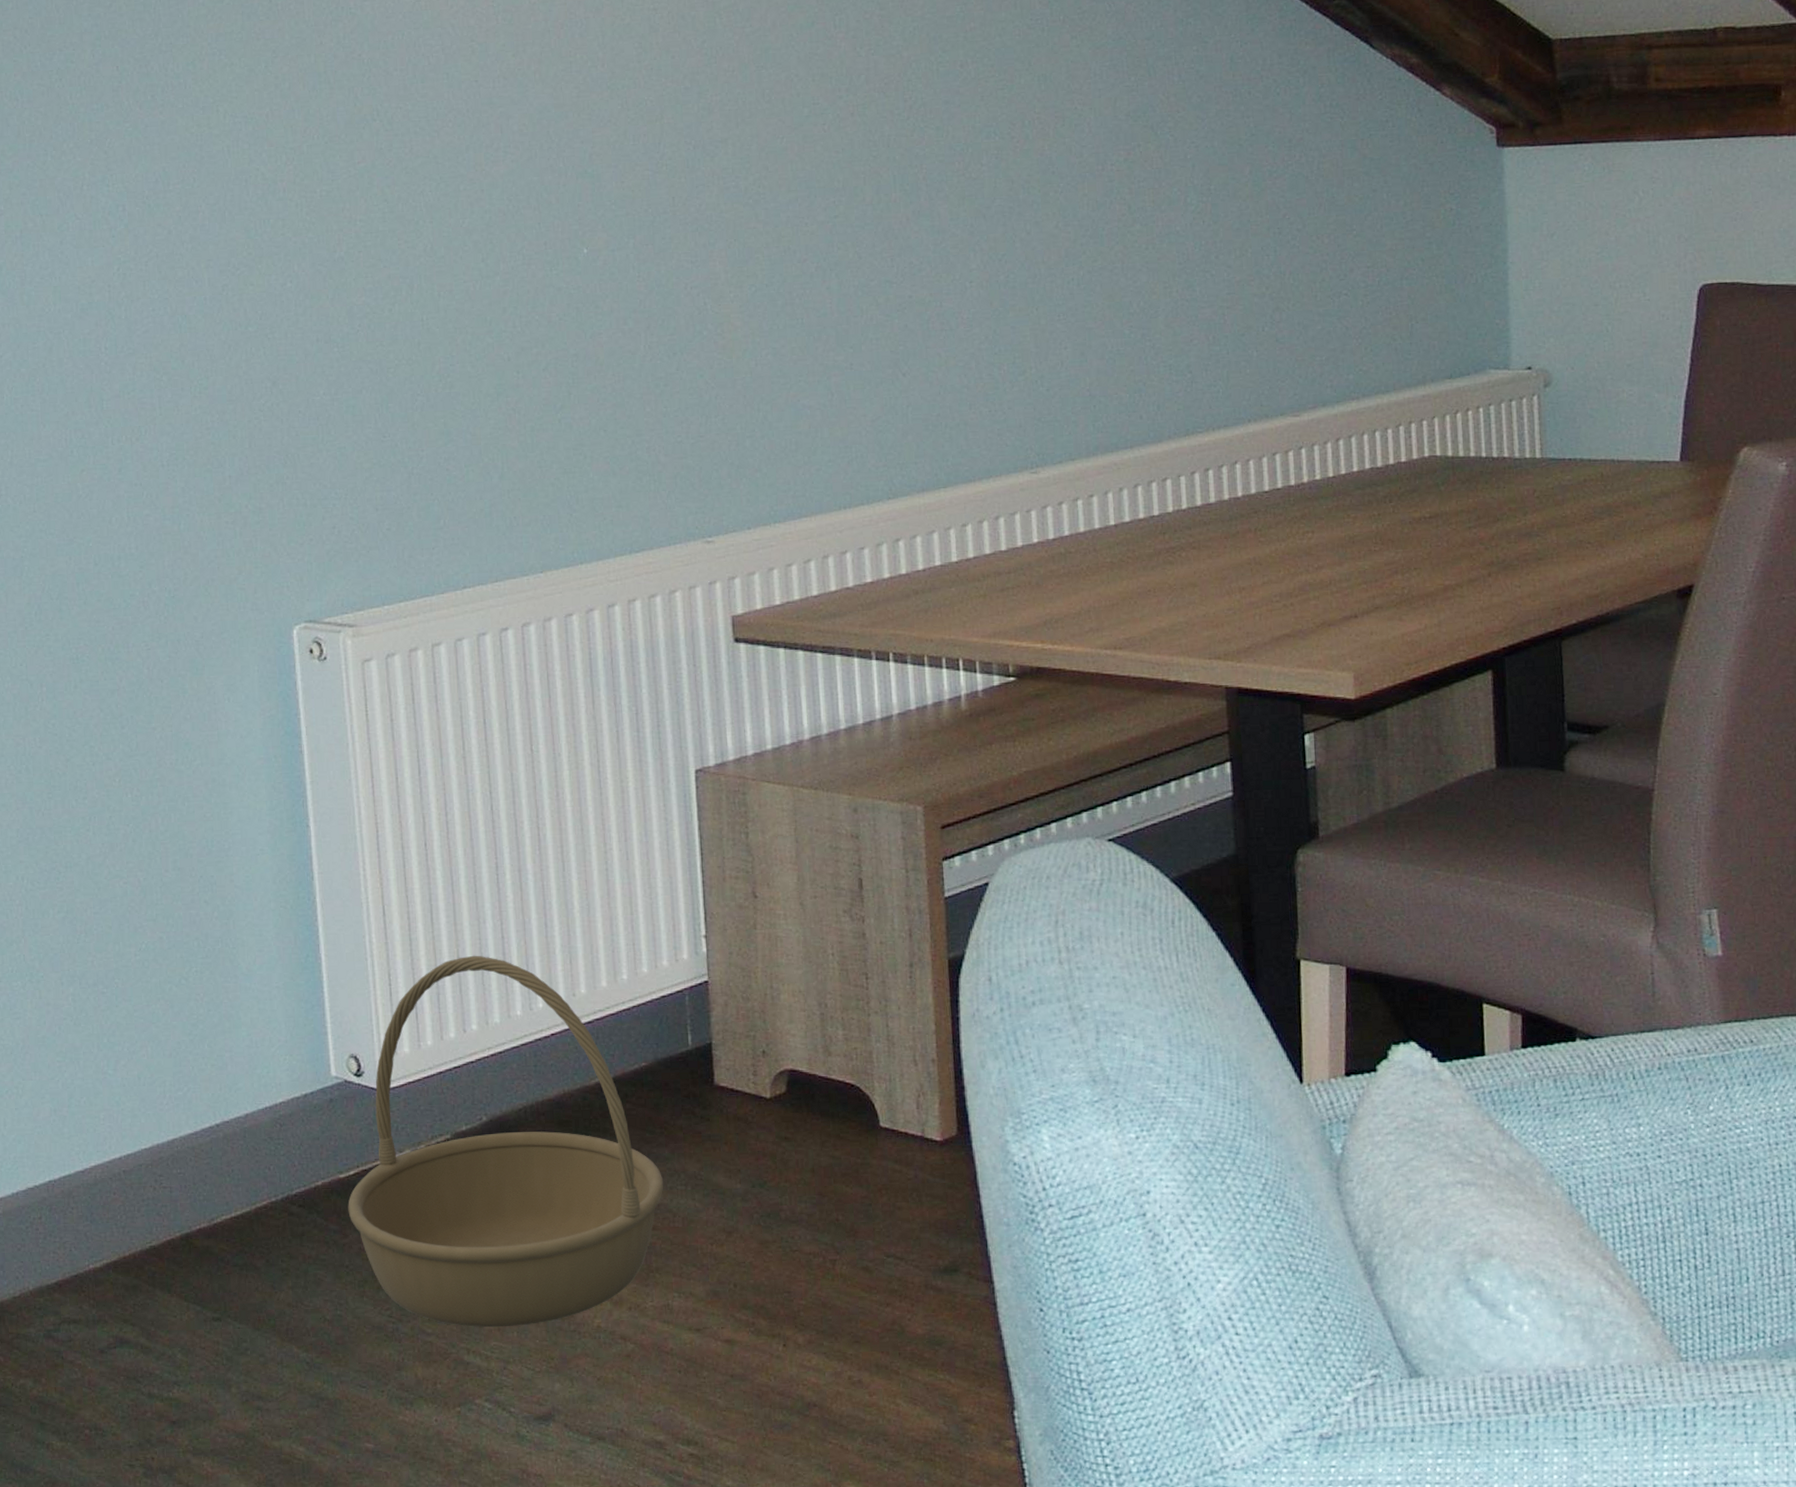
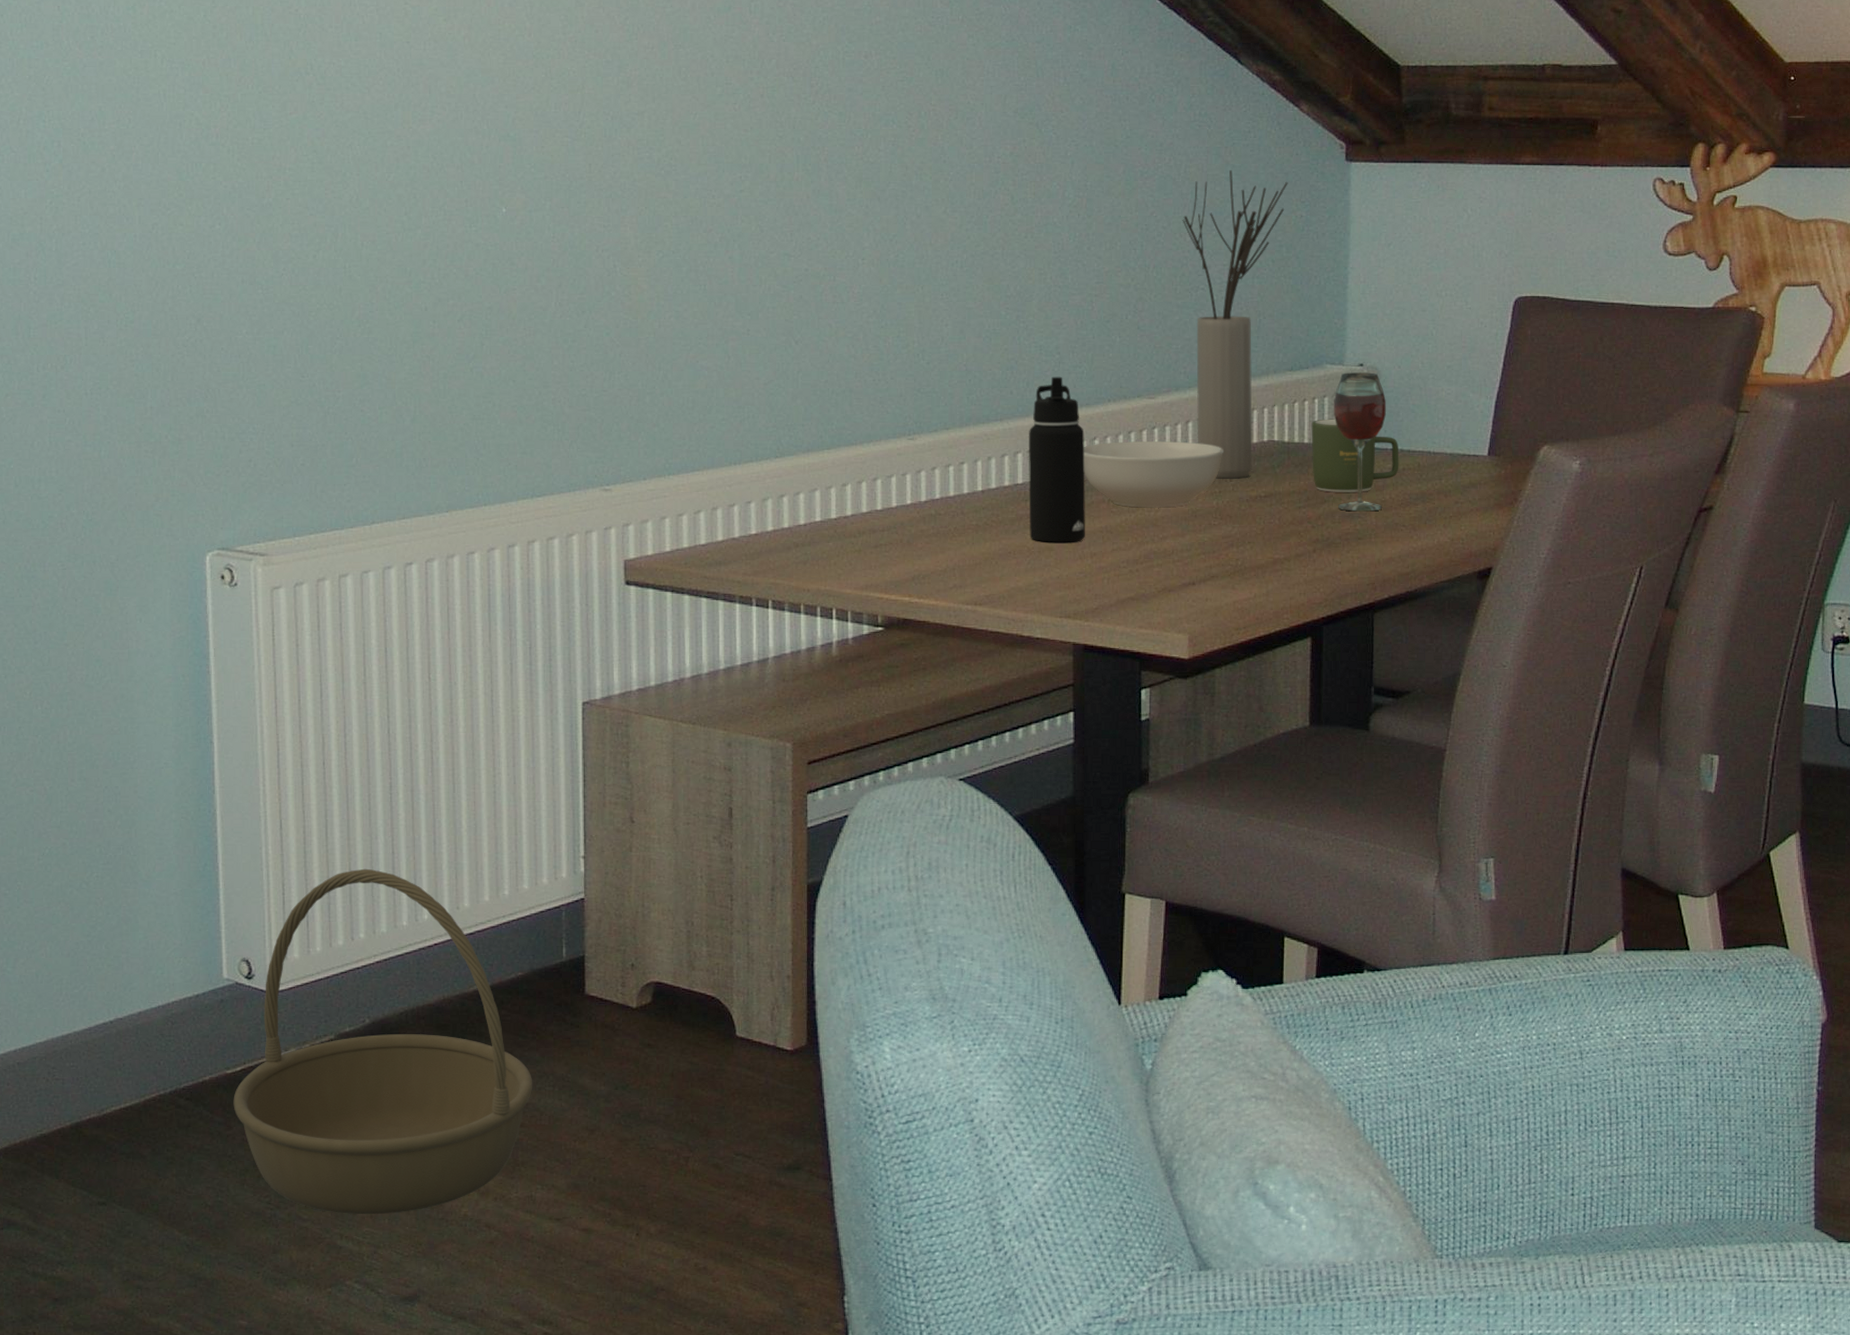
water bottle: none [1162,397,1232,579] -> present [1028,376,1086,543]
bowl: none [1224,461,1381,536] -> present [1083,441,1225,508]
vase: none [1318,163,1434,500] -> present [1182,169,1288,479]
mug: none [1477,428,1580,510] -> present [1311,419,1399,492]
wineglass: none [1499,376,1563,530] -> present [1333,372,1387,512]

